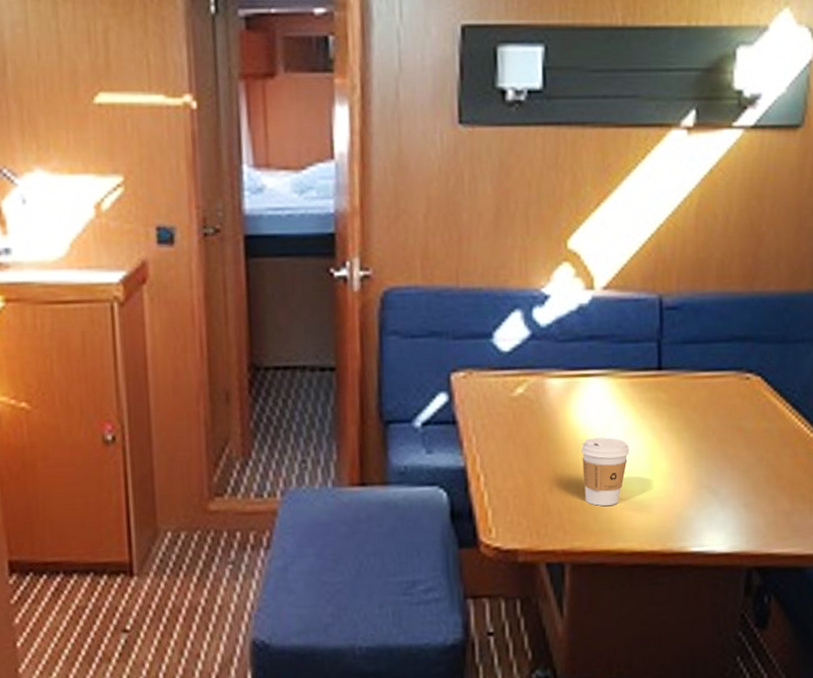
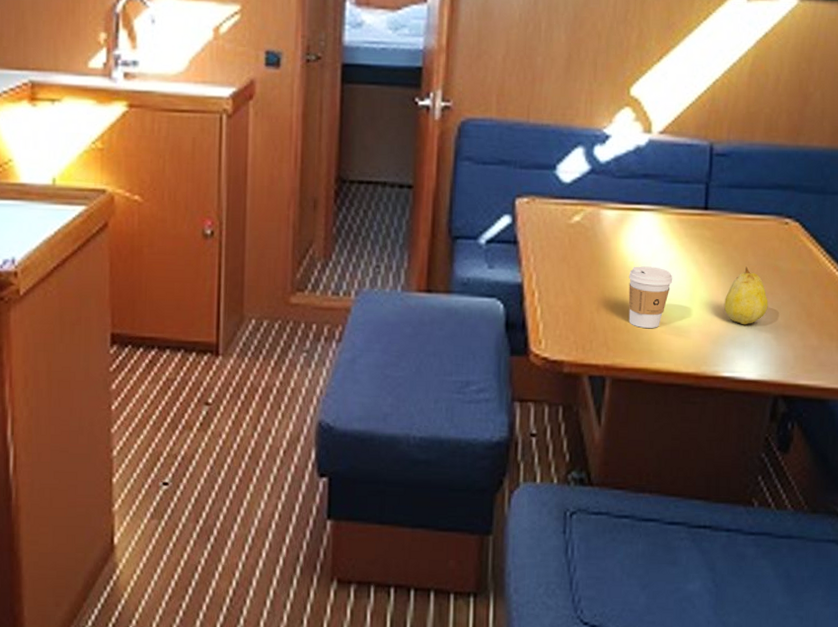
fruit: none [687,429,734,494] -> present [724,266,768,325]

